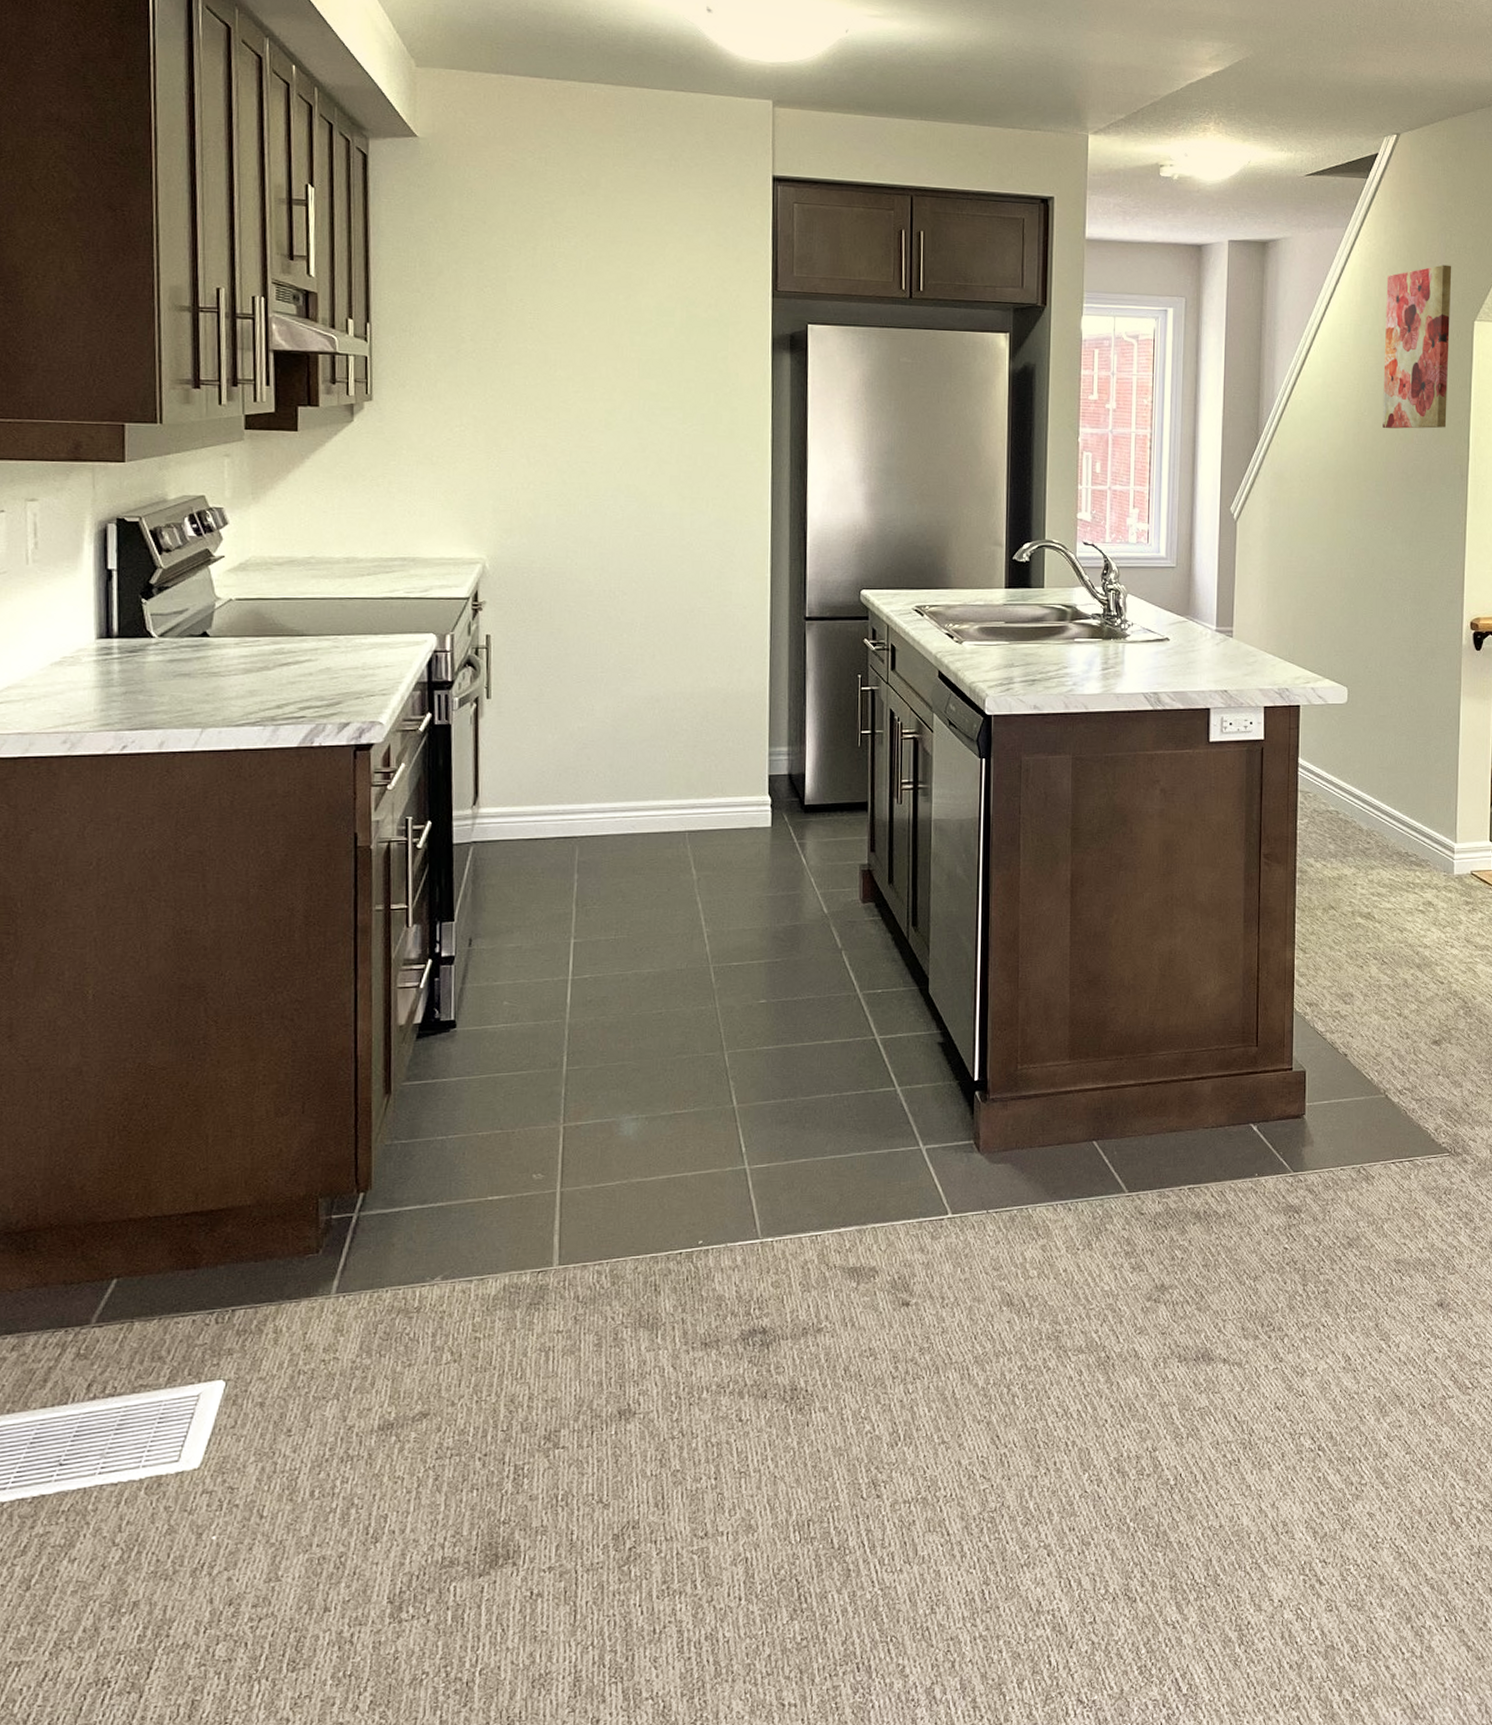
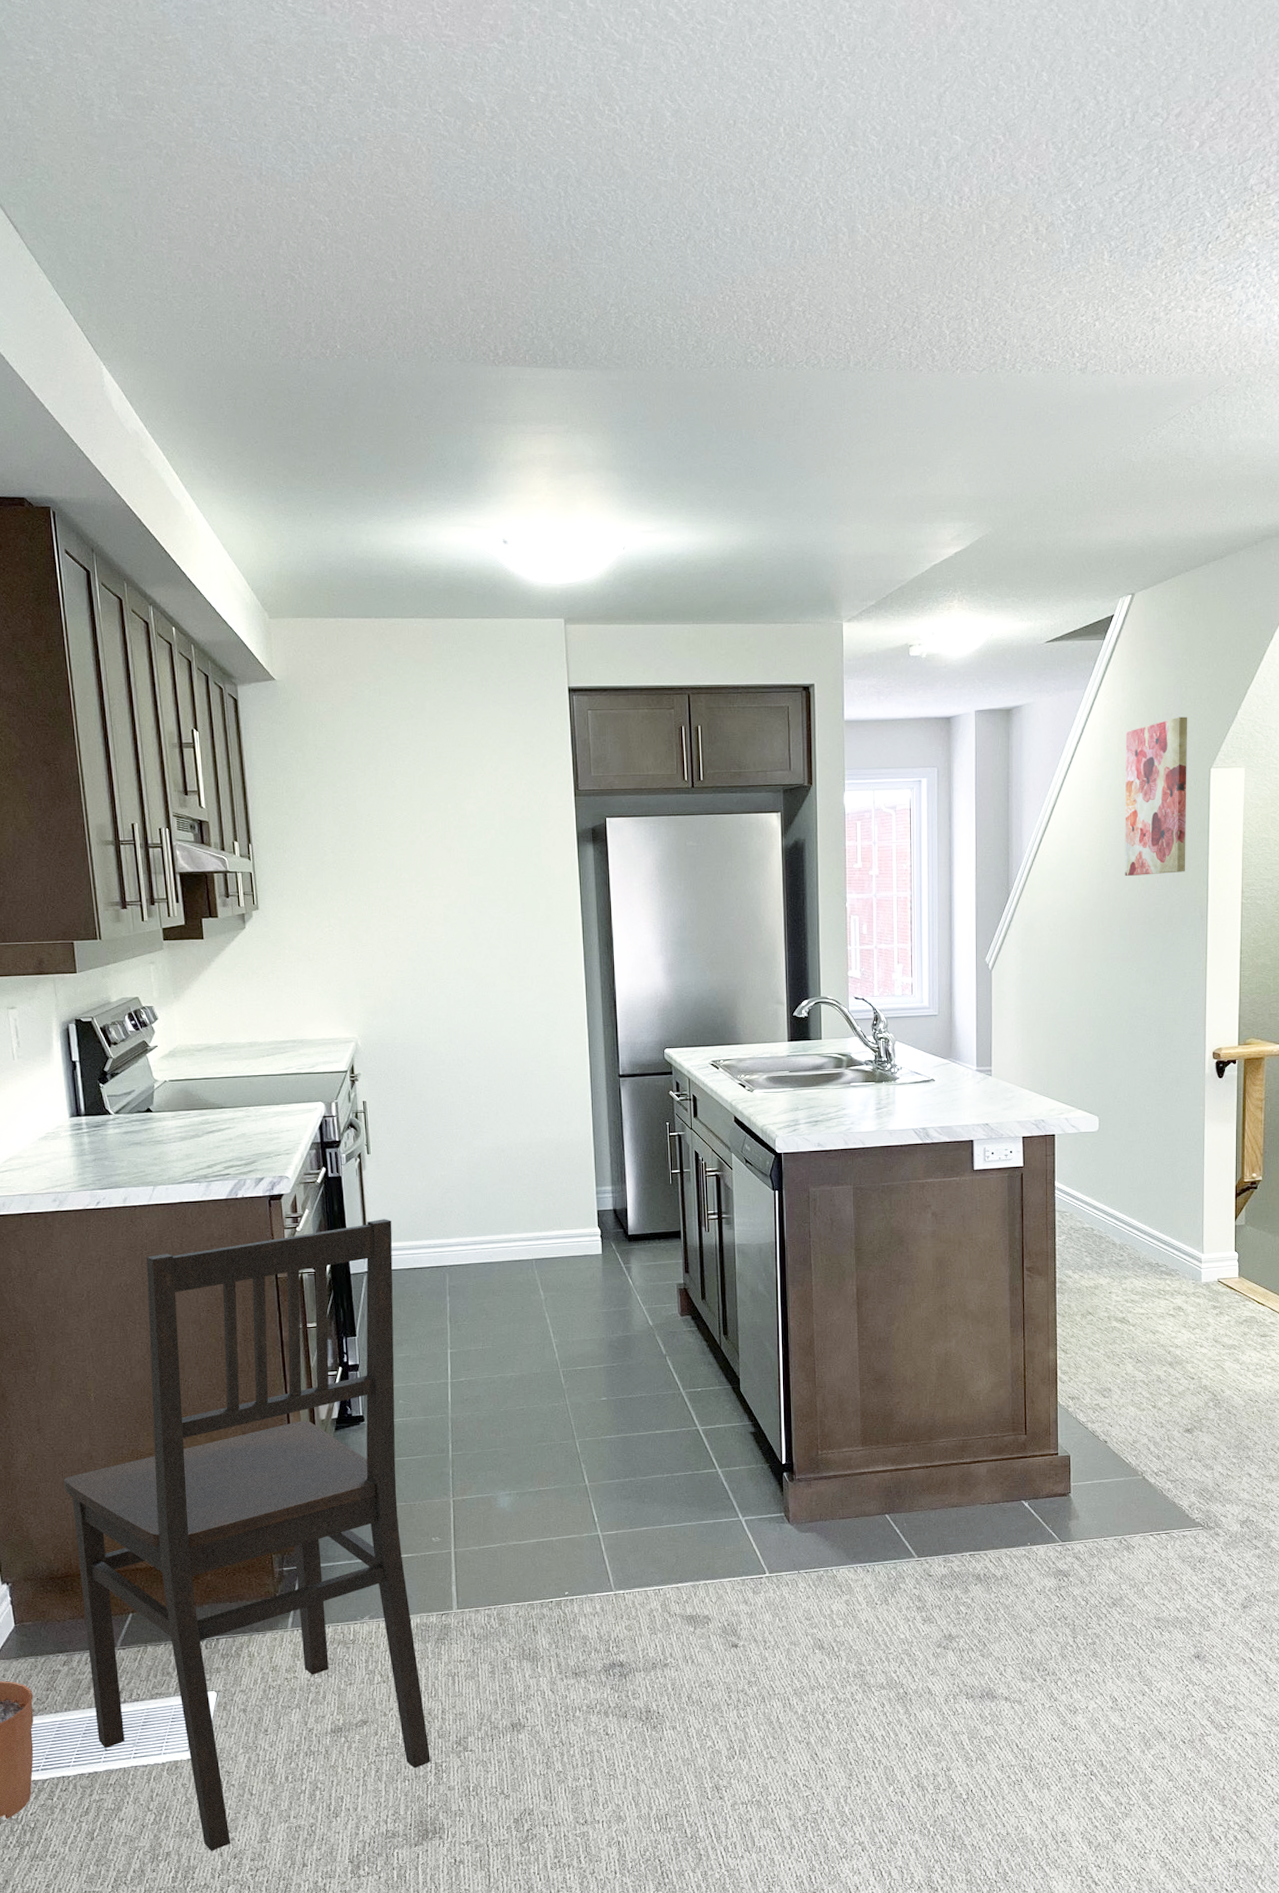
dining chair: none [37,778,511,1597] -> present [63,1219,431,1851]

